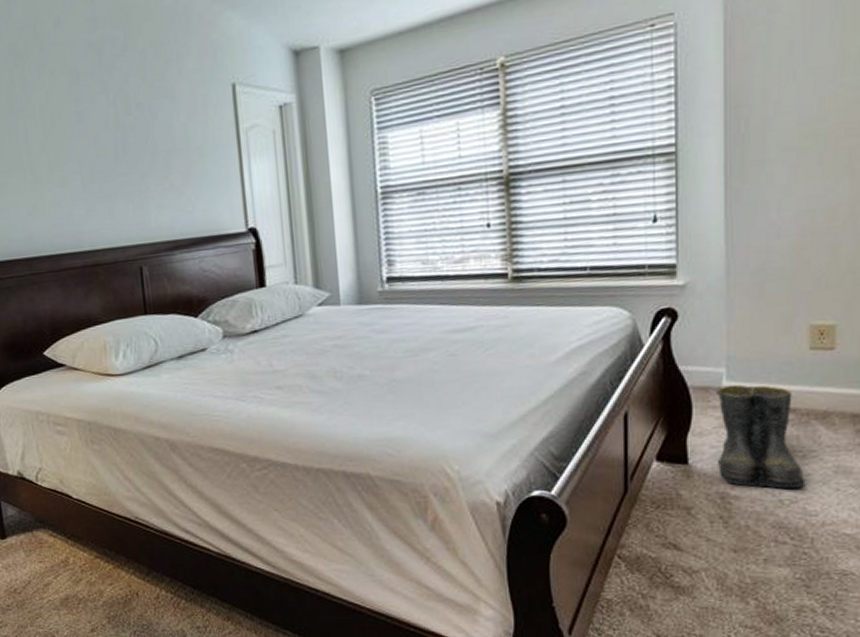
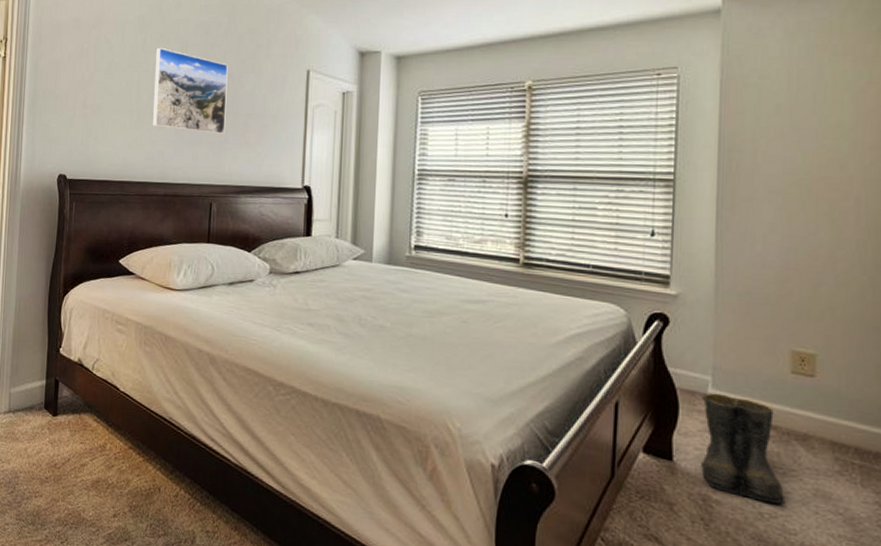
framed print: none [39,82,144,185] -> present [152,47,228,135]

